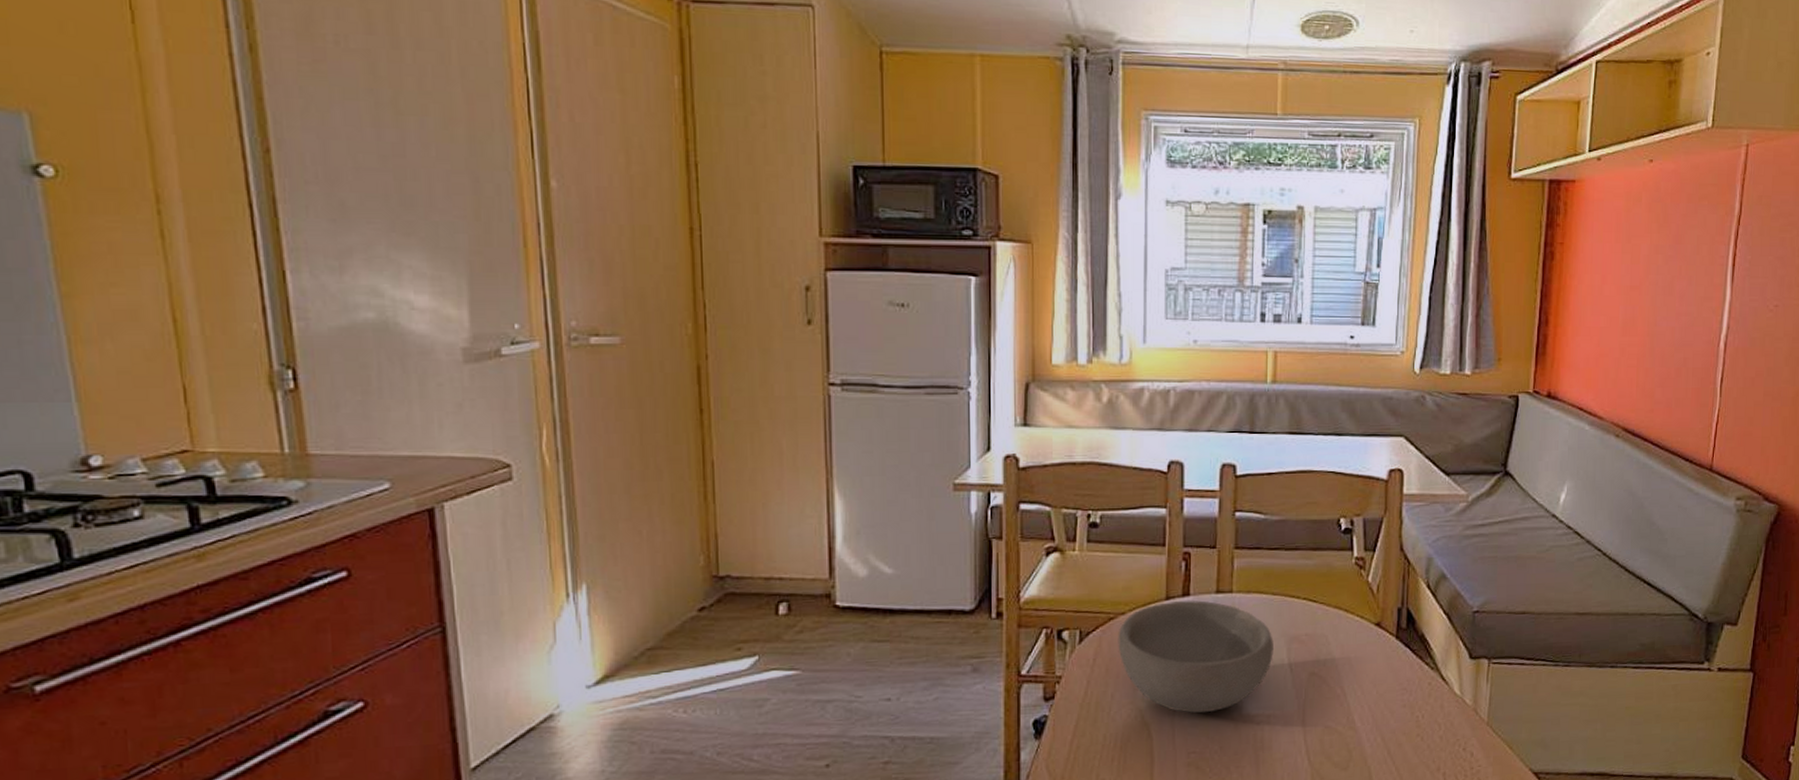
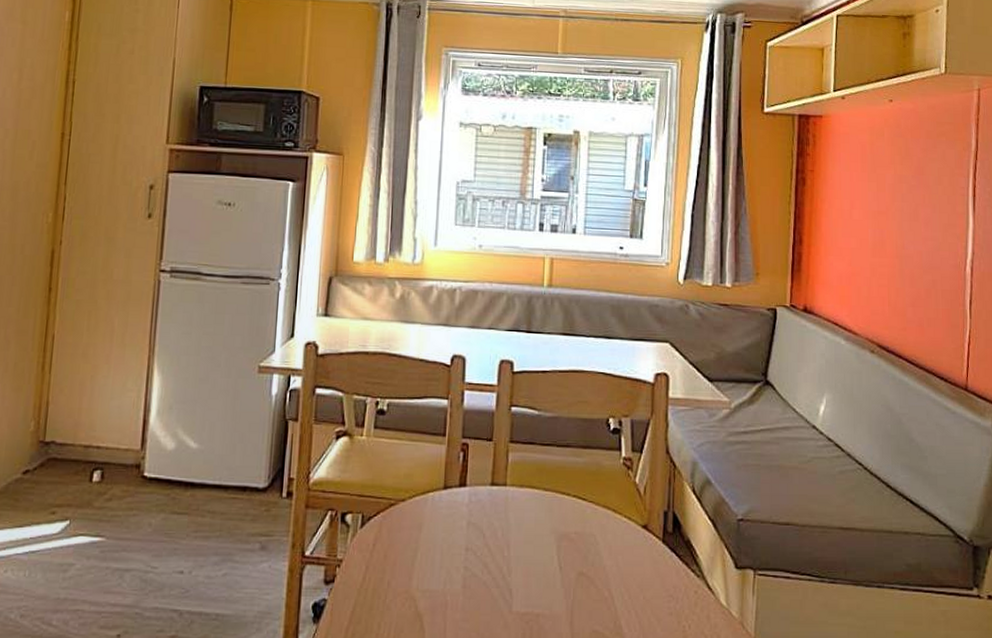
bowl: present [1118,600,1274,713] -> none [396,491,544,608]

